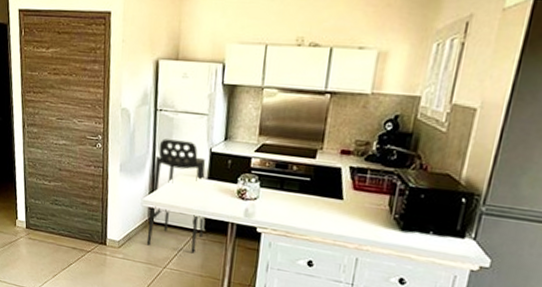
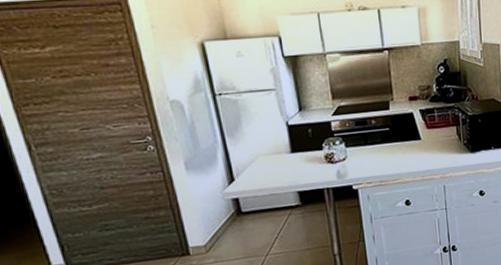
bar stool: present [146,139,206,254] -> none [226,120,300,239]

